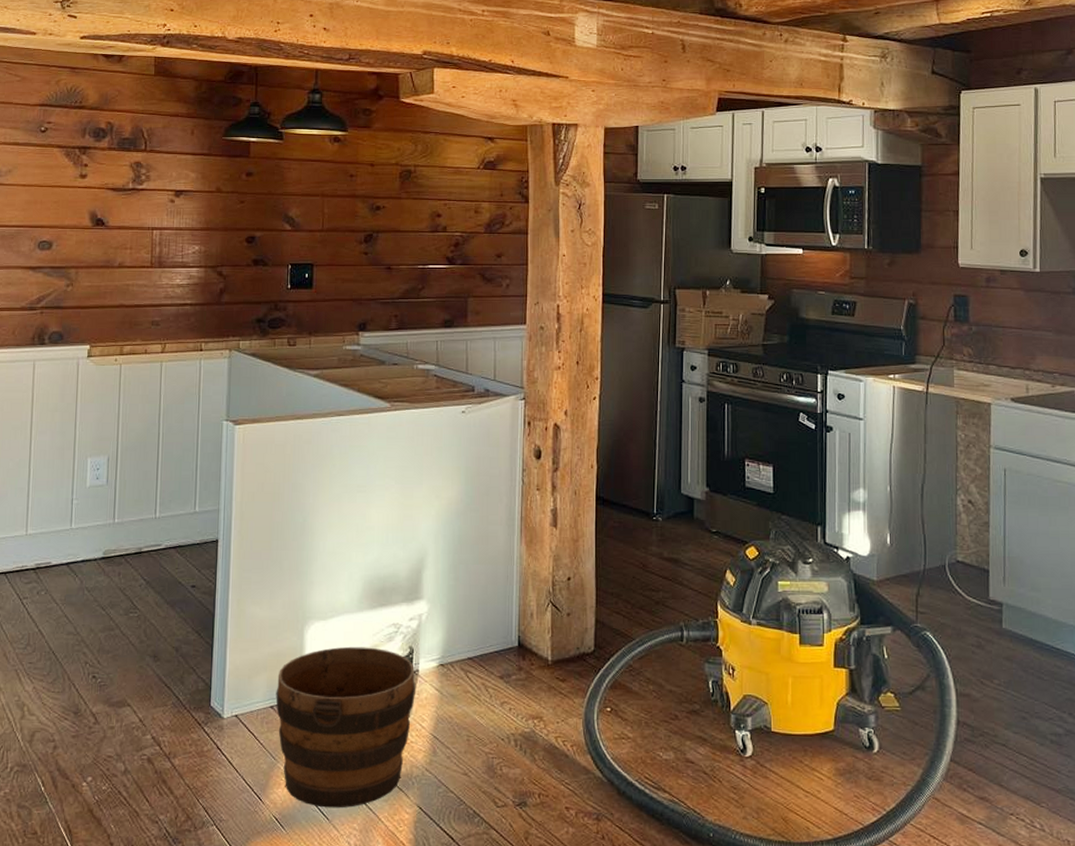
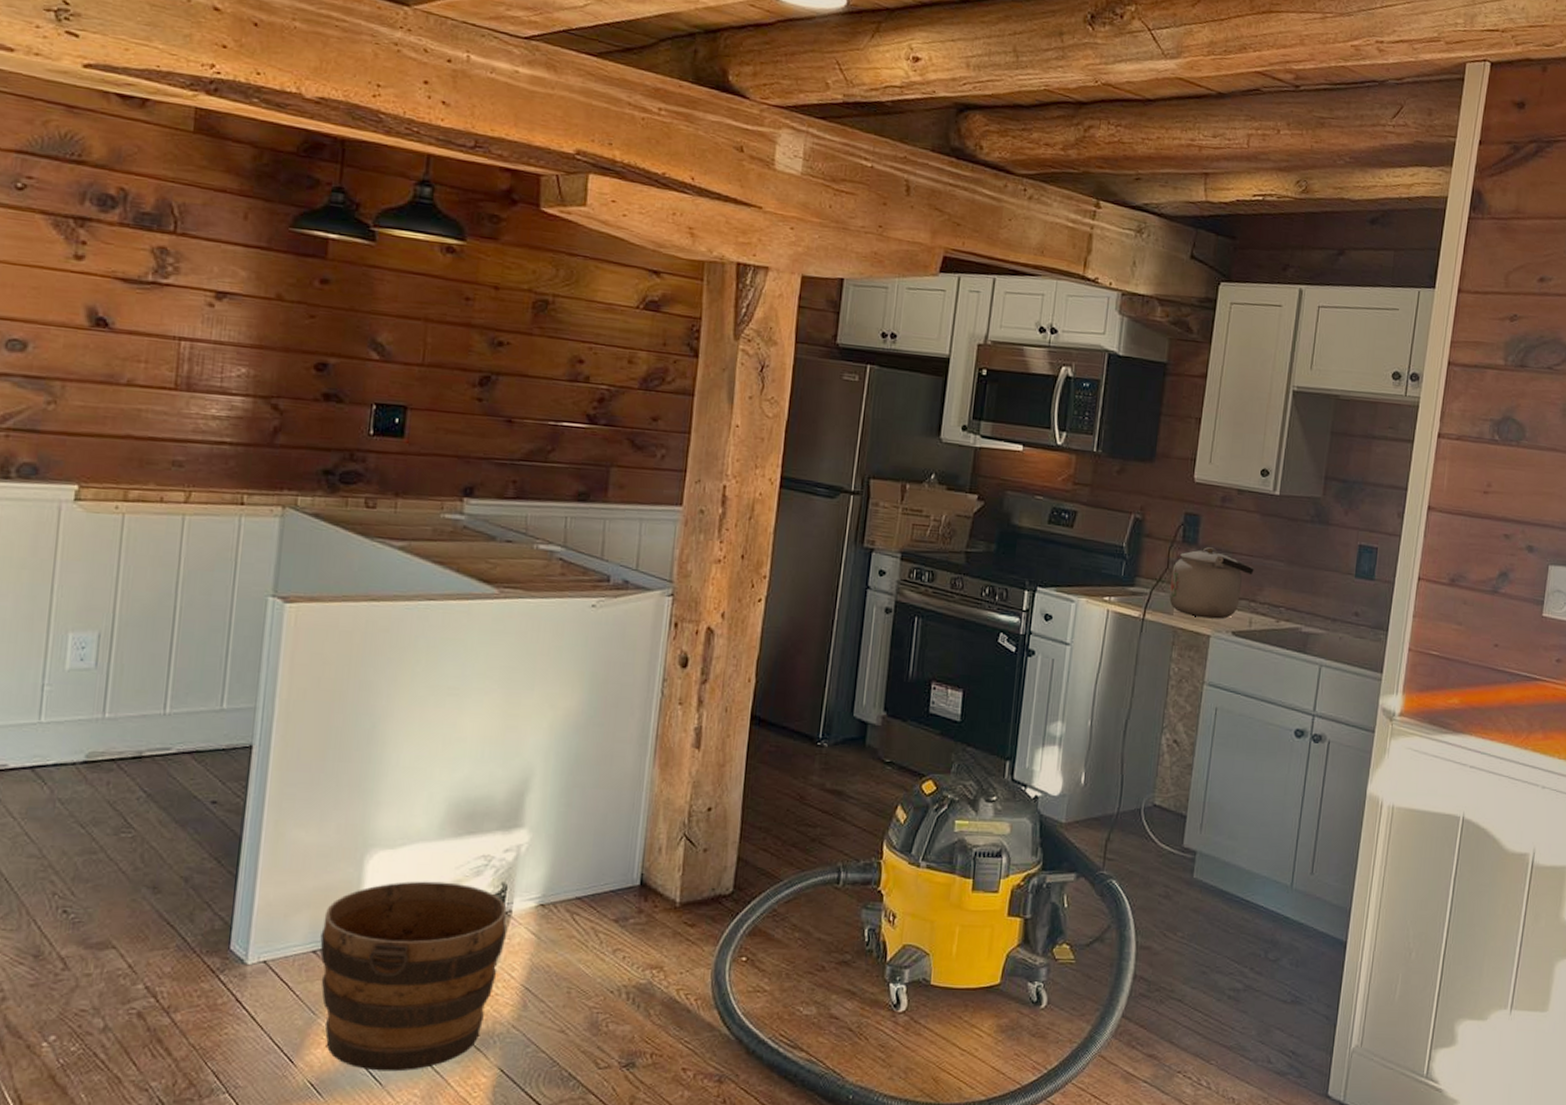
kettle: none [948,324,1025,388] -> present [1169,547,1255,619]

